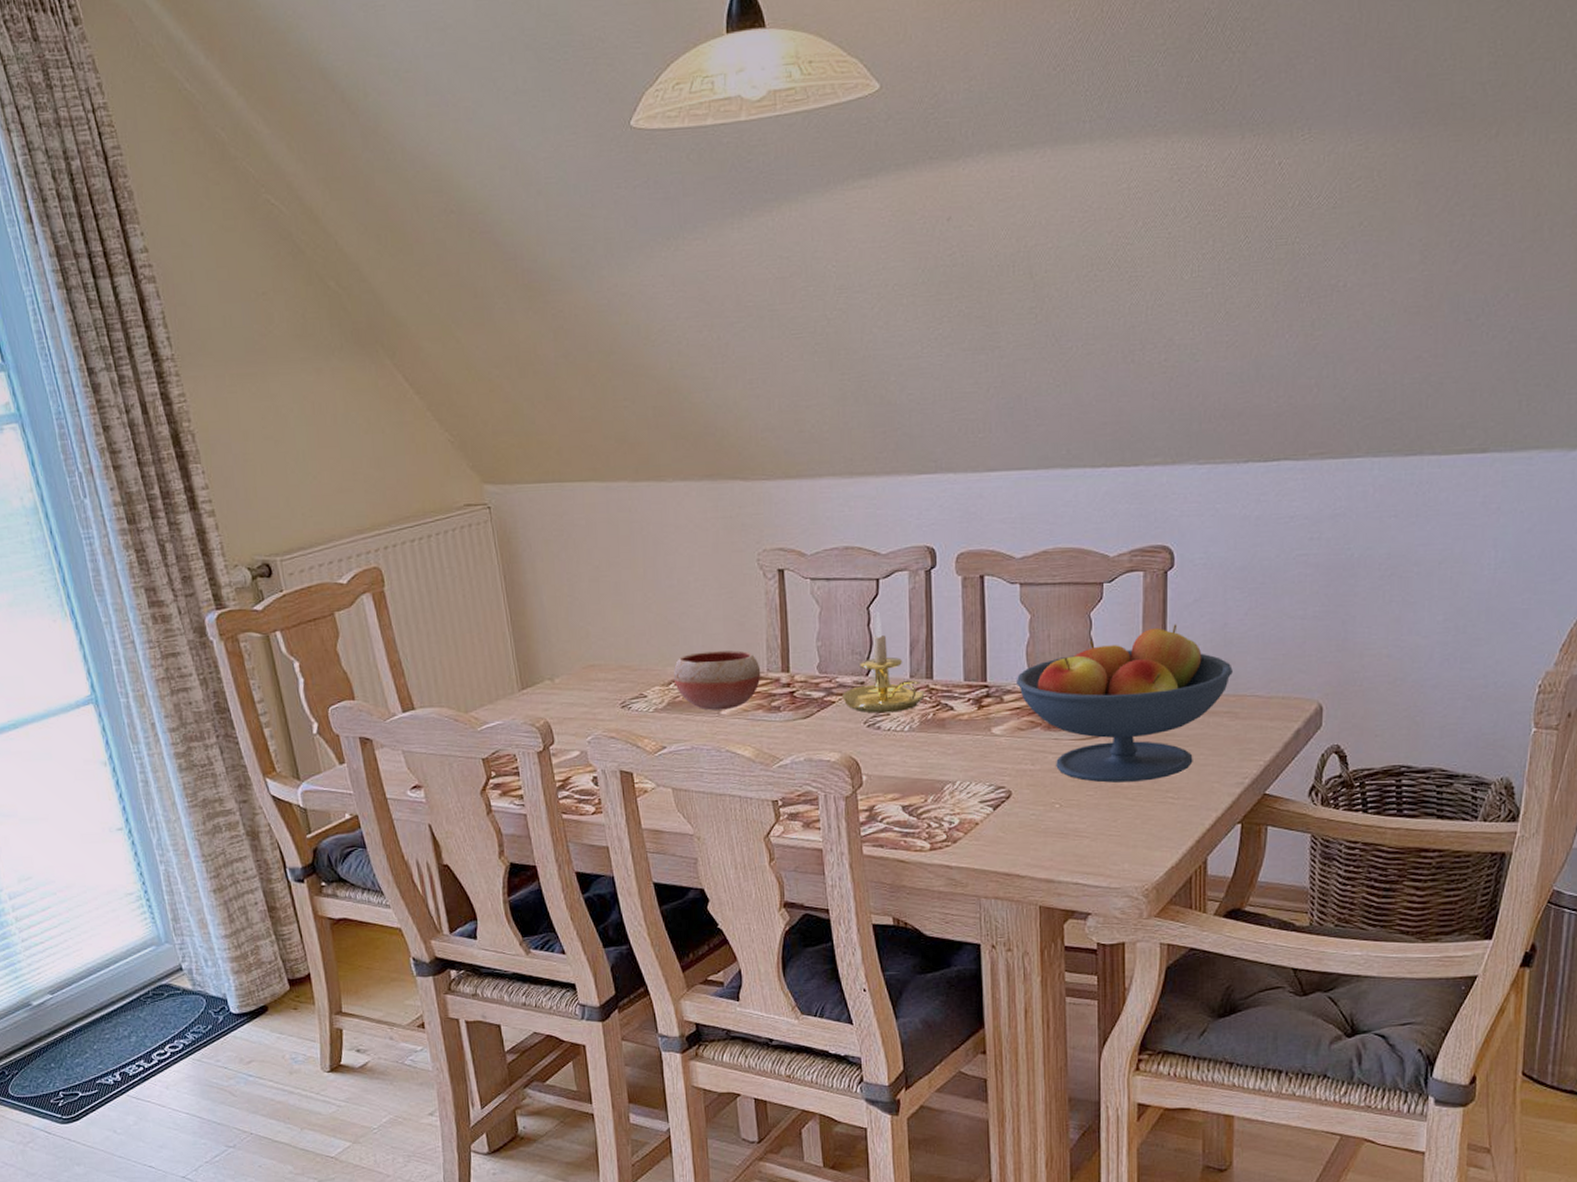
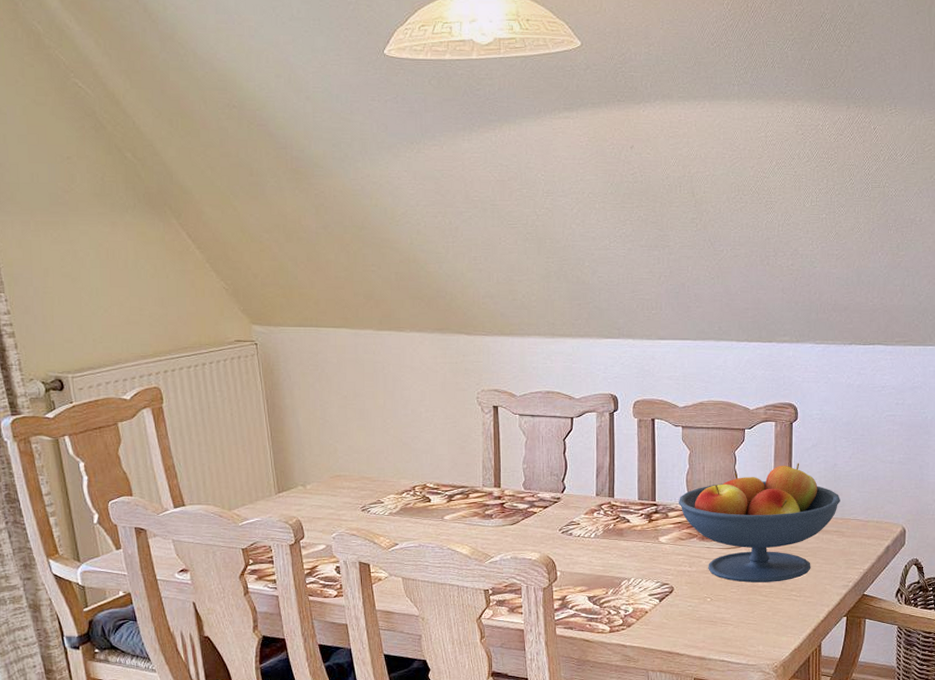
bowl: present [673,650,761,711] -> none [405,469,478,516]
candle holder: present [842,611,925,713] -> none [542,443,608,523]

